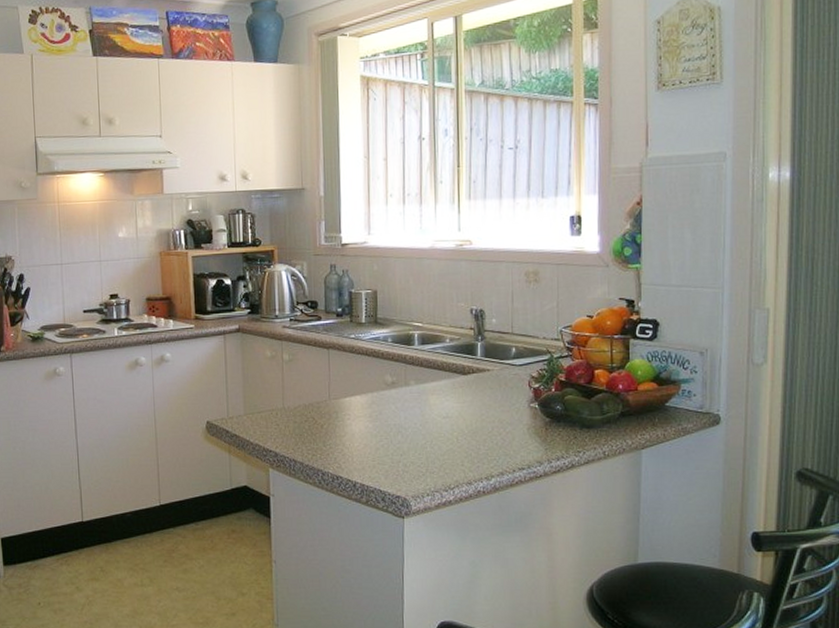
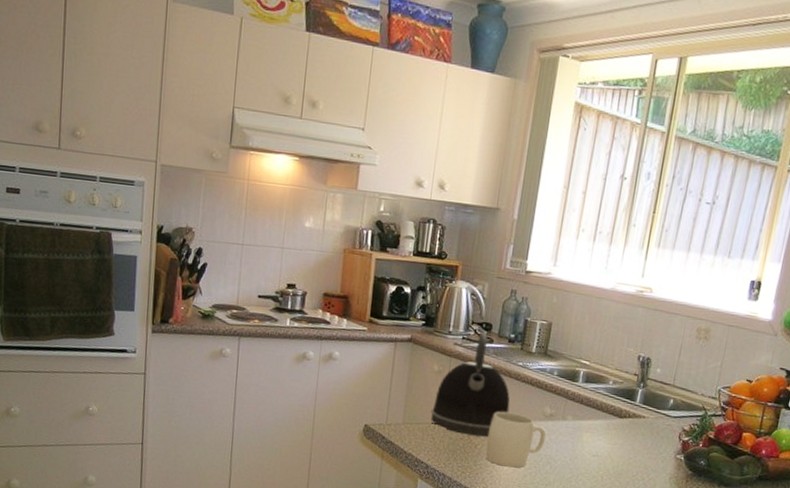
kettle: none [270,310,350,415] -> present [430,331,510,436]
mug: none [332,386,392,443] -> present [486,411,546,468]

